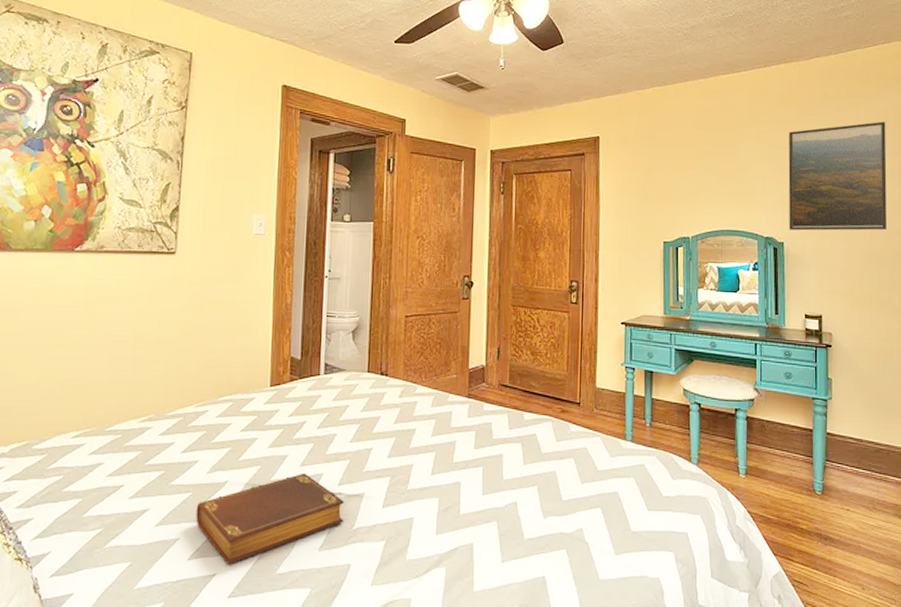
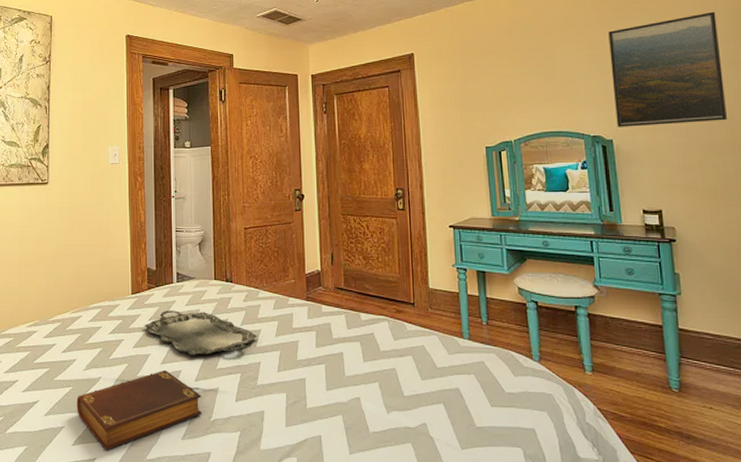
serving tray: none [283,406,411,456] -> present [144,310,257,355]

